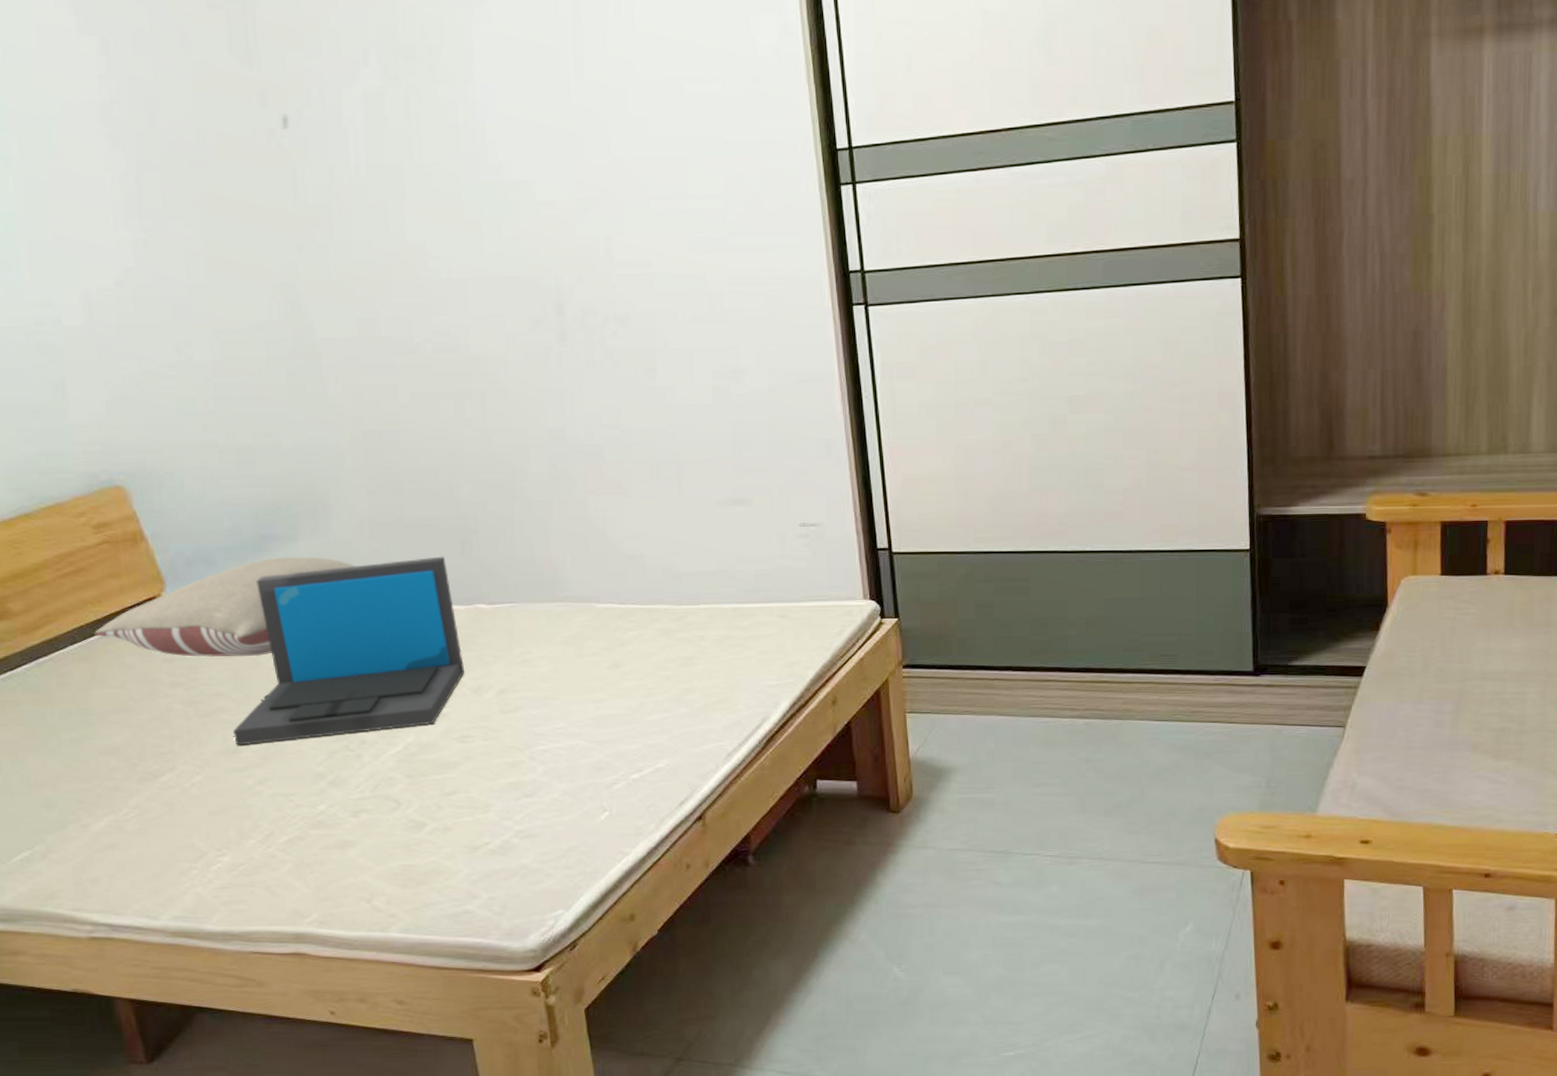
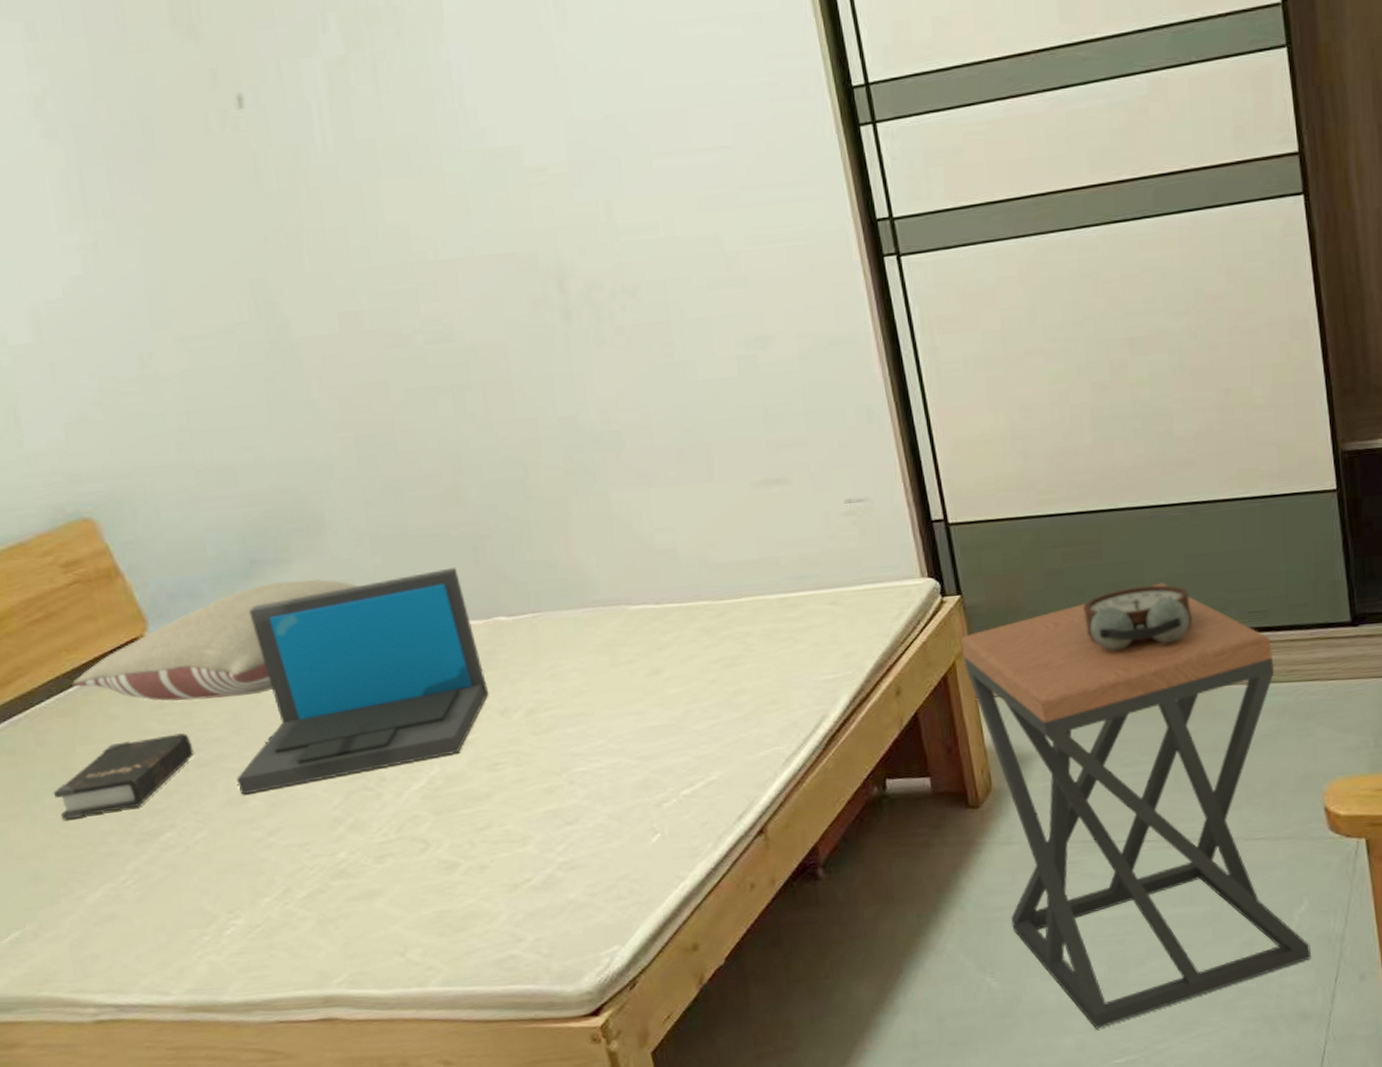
hardback book: none [69,685,197,755] -> present [53,732,194,820]
stool: none [894,622,1193,1023] -> present [960,582,1312,1029]
alarm clock: none [1009,623,1108,681] -> present [1083,585,1192,652]

